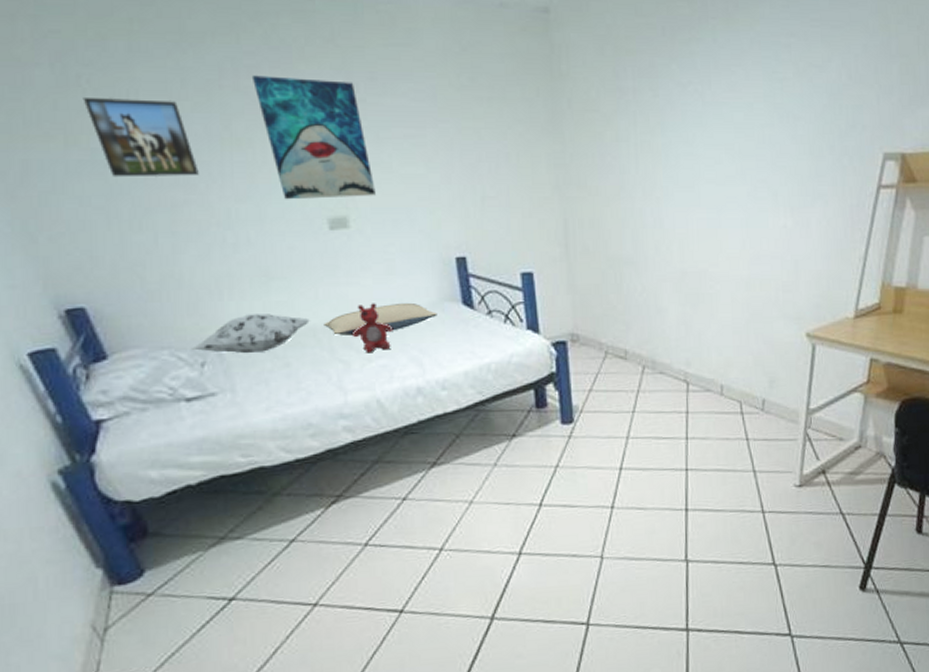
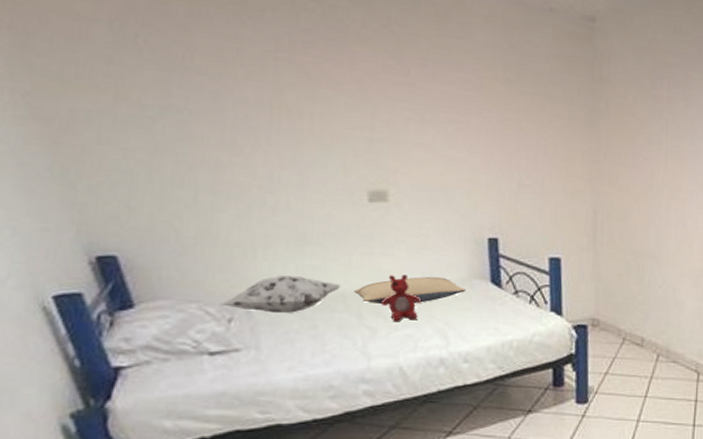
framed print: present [83,98,199,177] -> none [138,56,246,139]
wall art: present [251,75,376,200] -> none [307,51,417,174]

